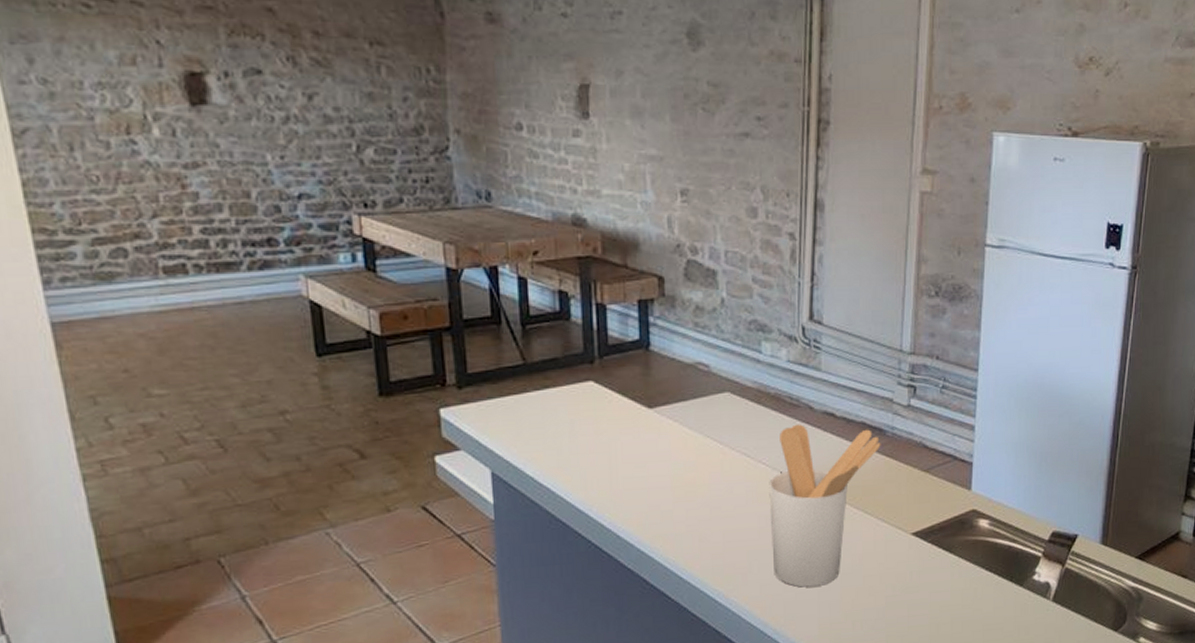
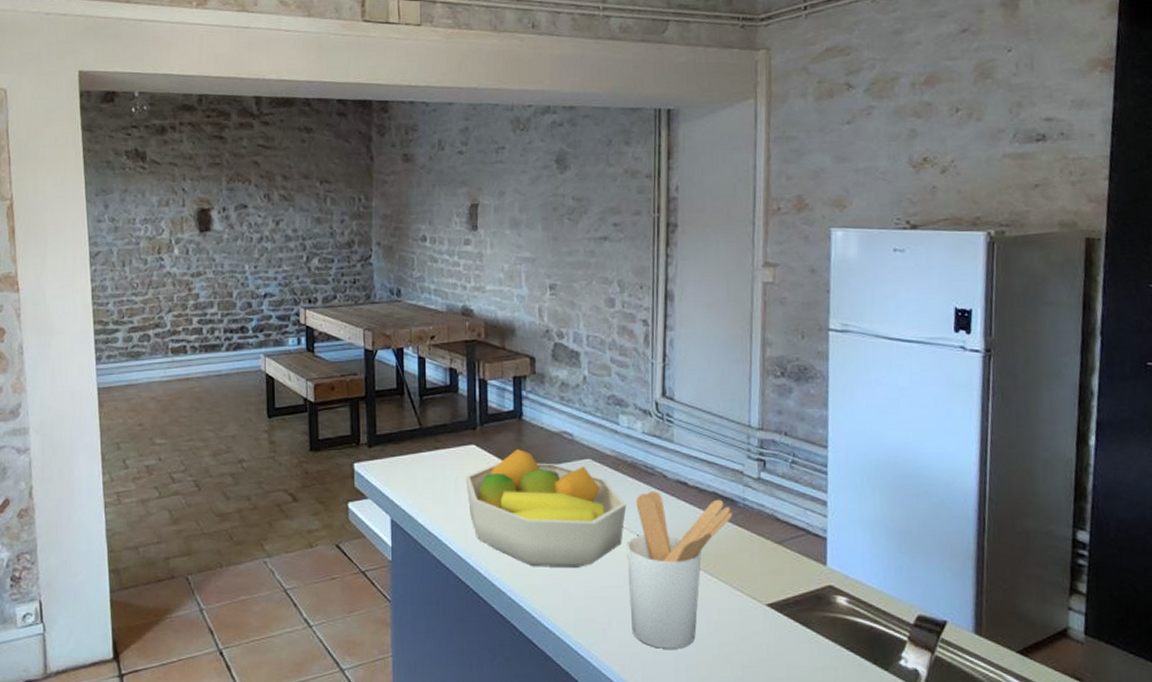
fruit bowl: none [582,384,769,515] -> present [465,449,627,569]

